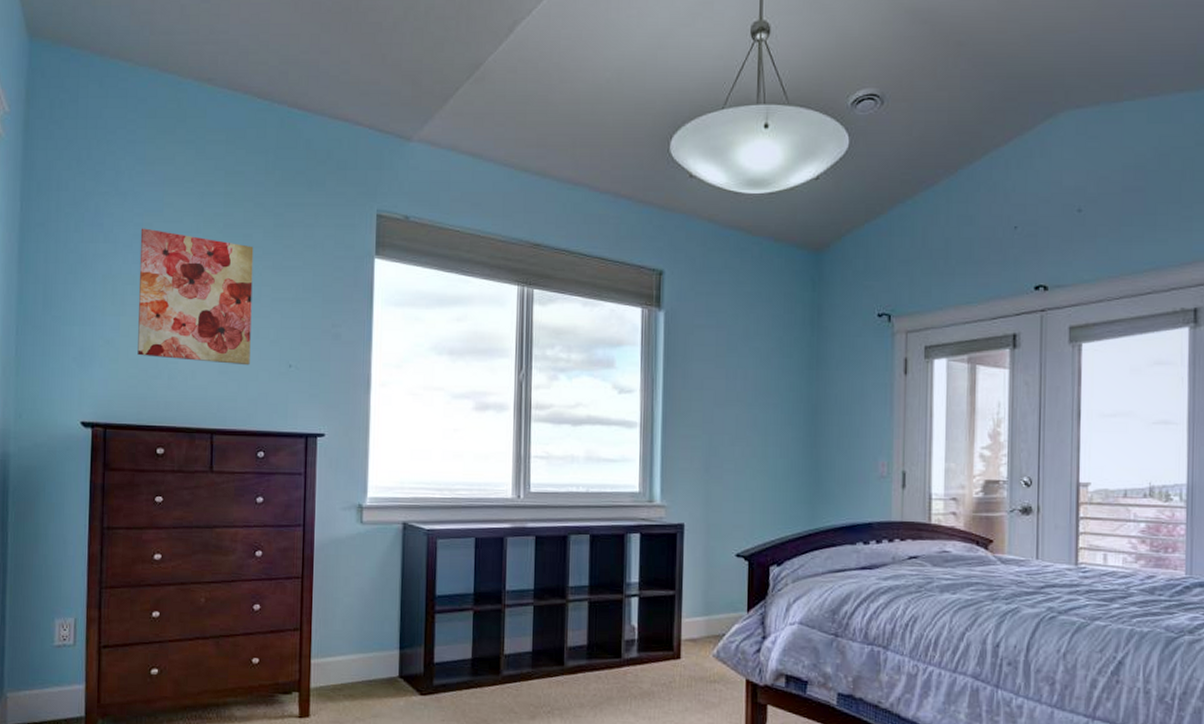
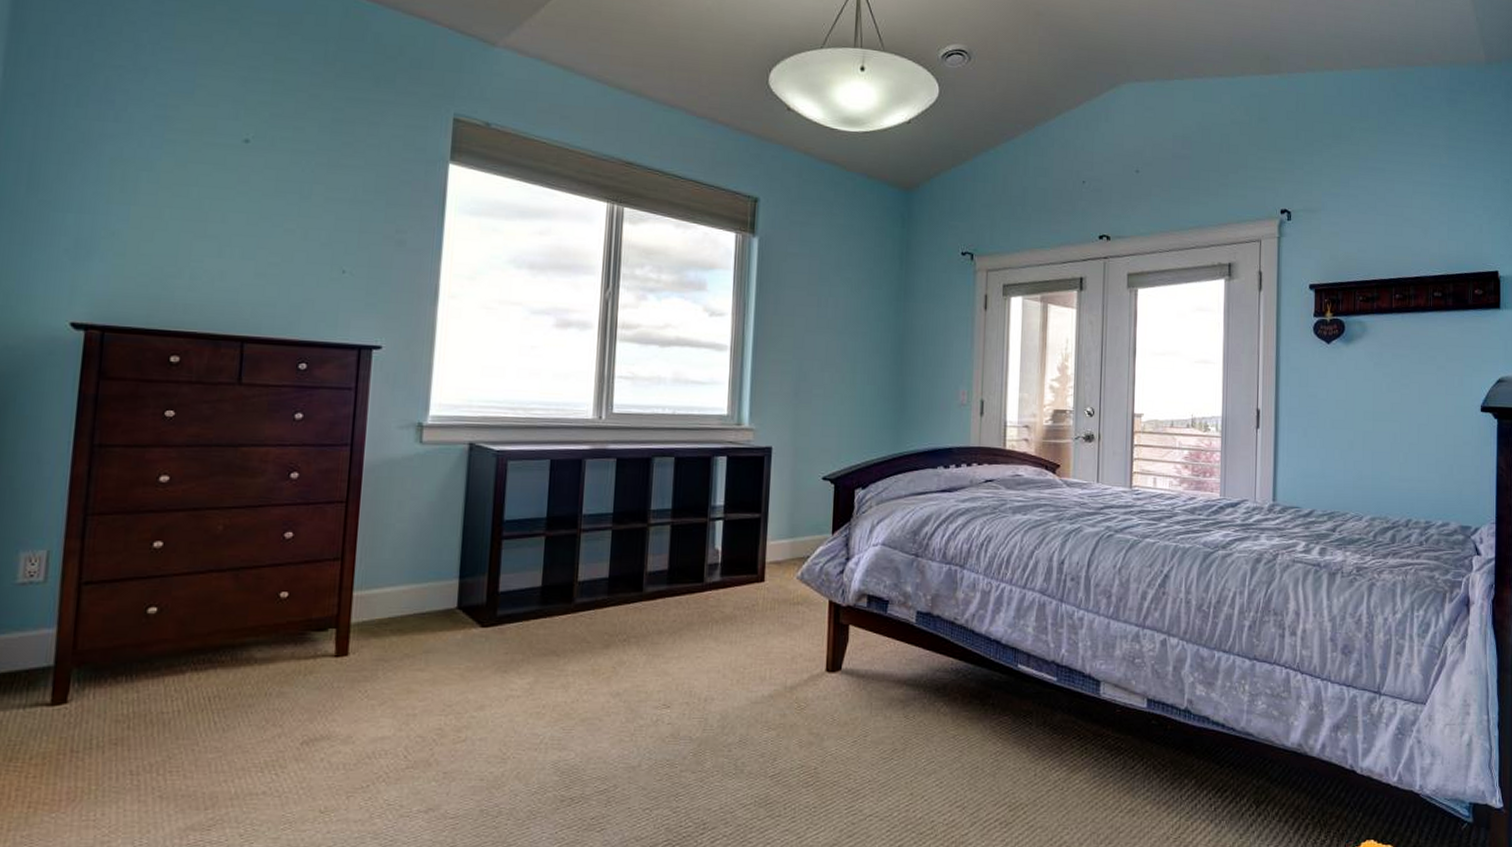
wall art: present [137,228,254,366] -> none [151,109,306,269]

